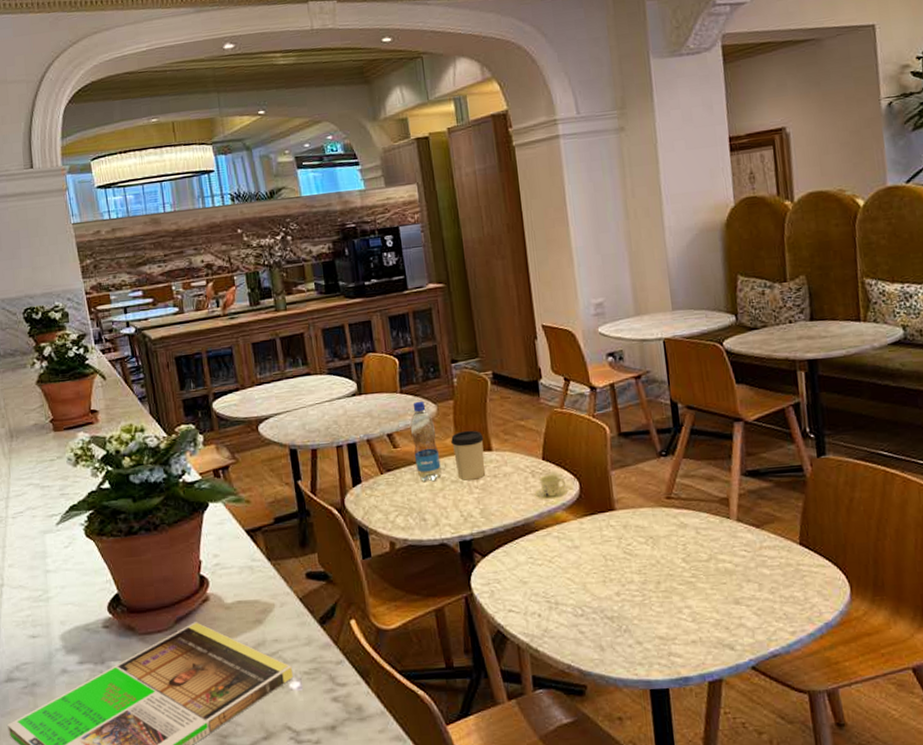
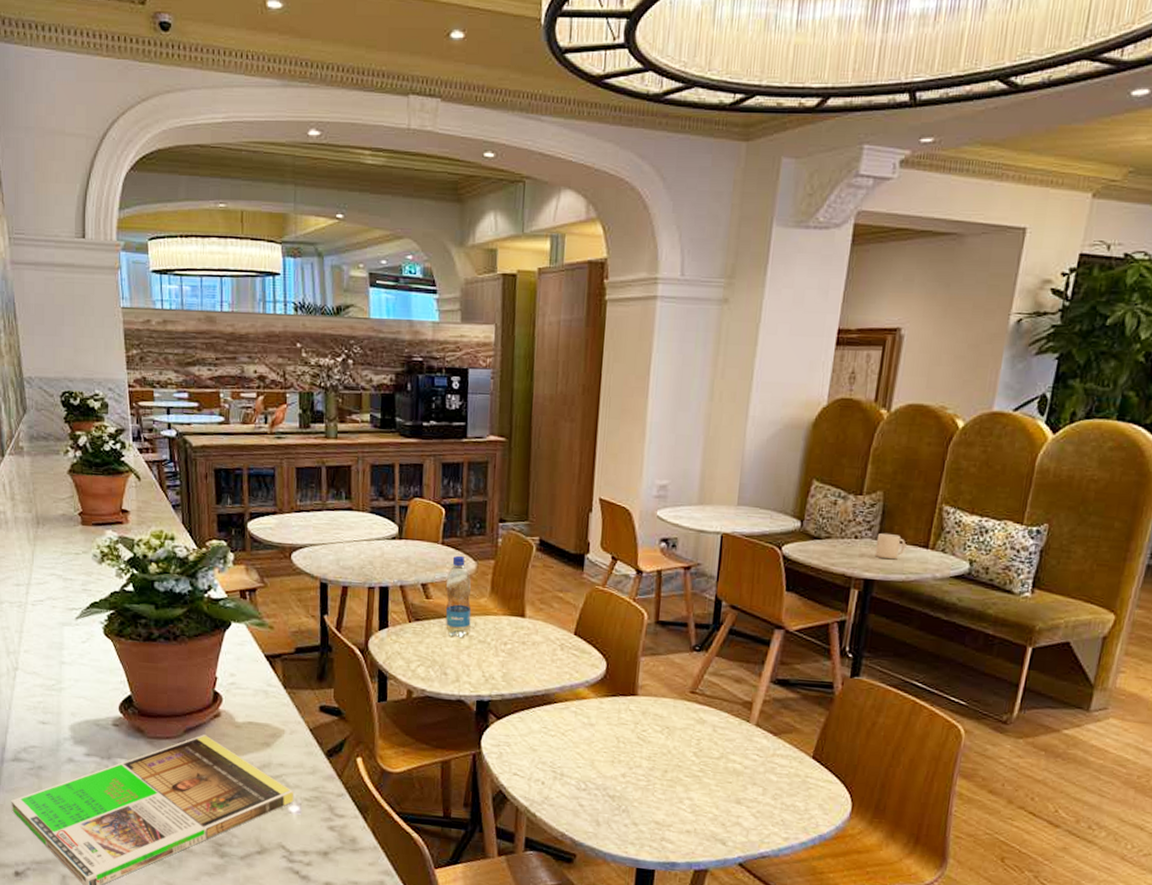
cup: present [451,430,486,481] -> none [485,593,519,644]
cup and saucer: present [534,474,569,500] -> none [559,650,595,676]
mug: none [809,313,839,338] -> present [874,533,906,560]

